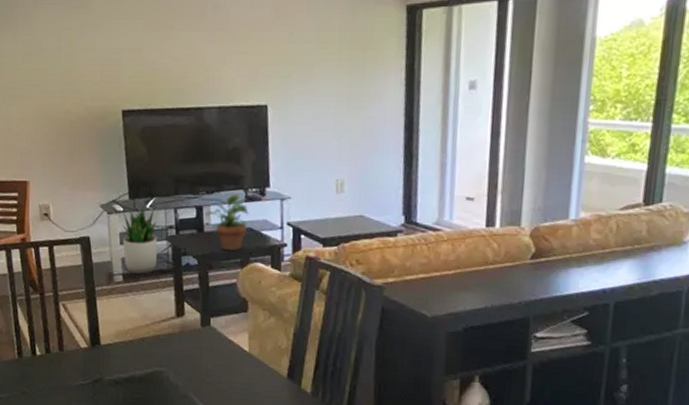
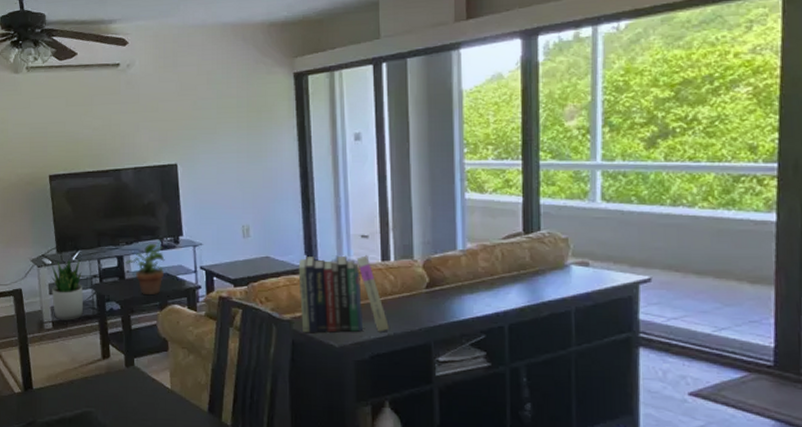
books: none [393,217,487,304] -> present [298,255,389,333]

